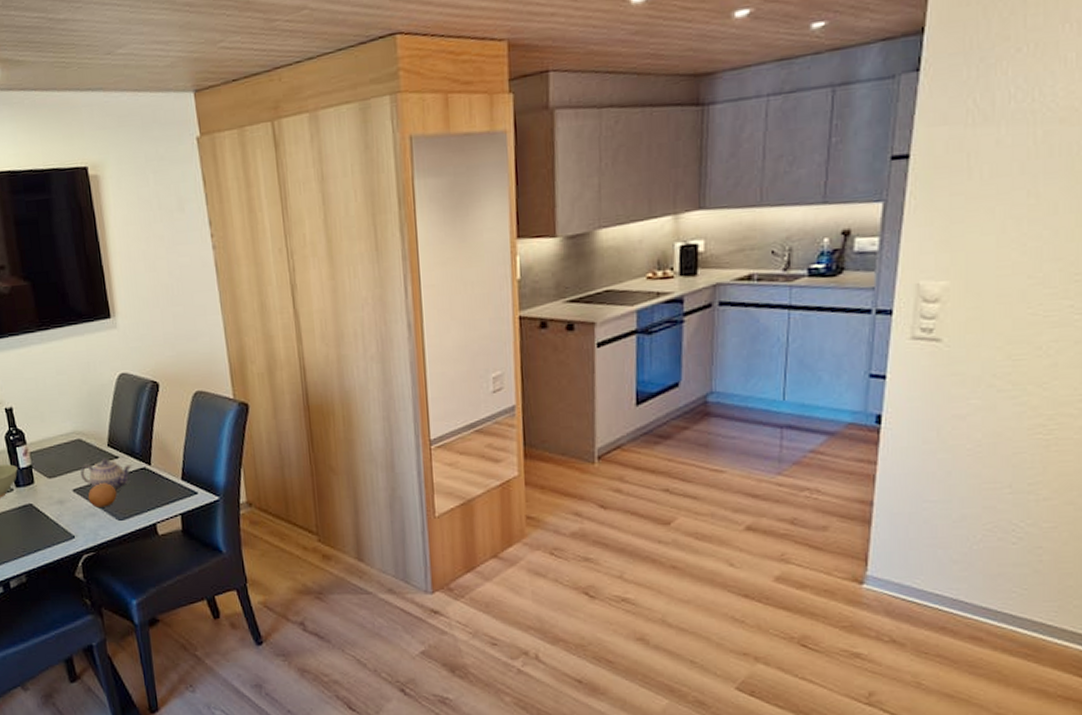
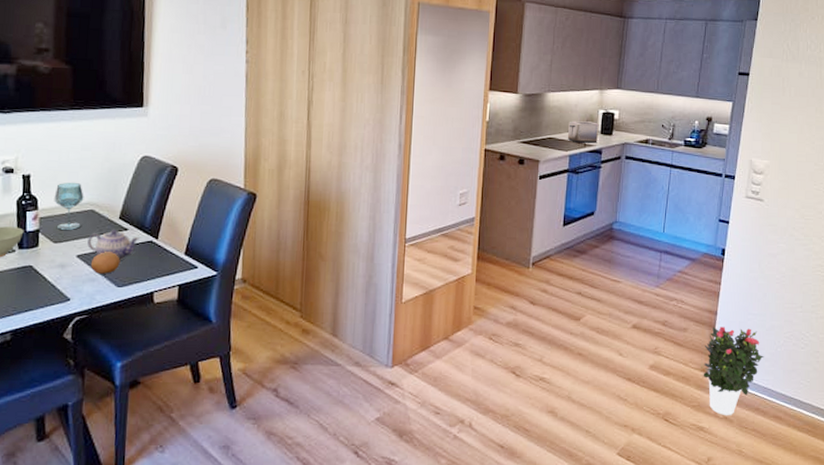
wine glass: none [39,410,71,465] -> present [54,182,84,231]
toaster: none [631,260,677,293] -> present [567,121,599,143]
potted flower: none [855,521,951,637] -> present [703,326,764,415]

